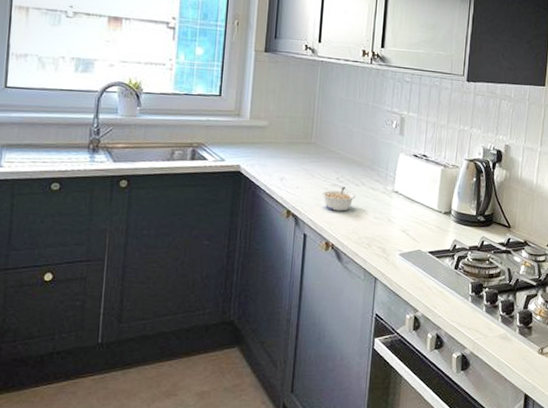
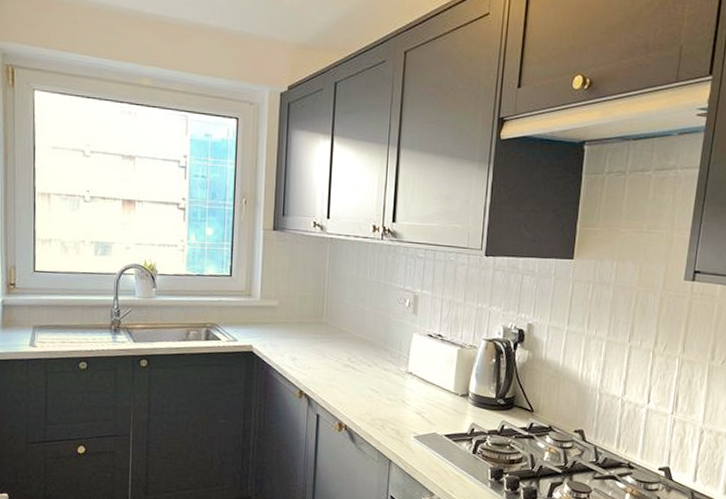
legume: present [321,186,356,211] -> none [333,366,368,392]

